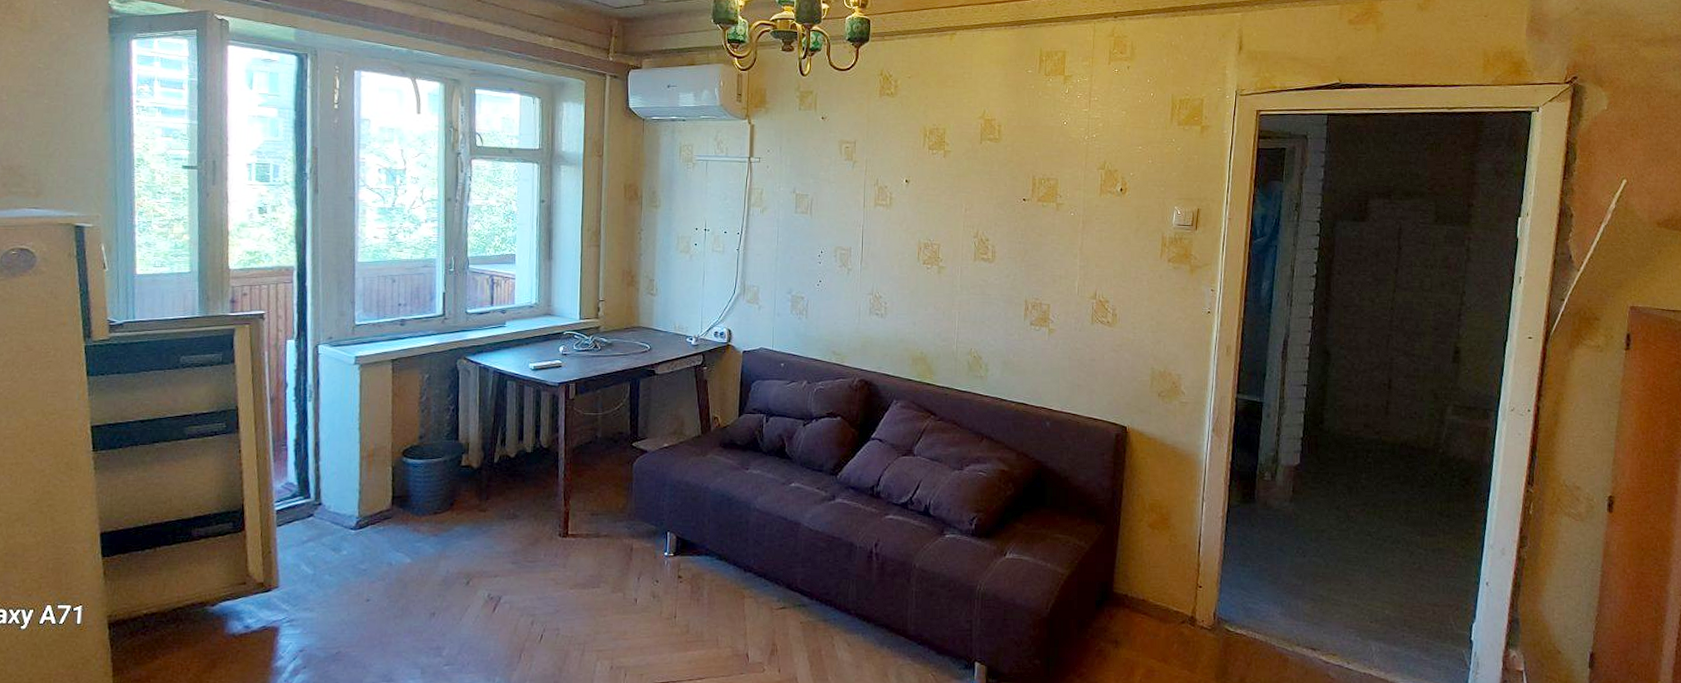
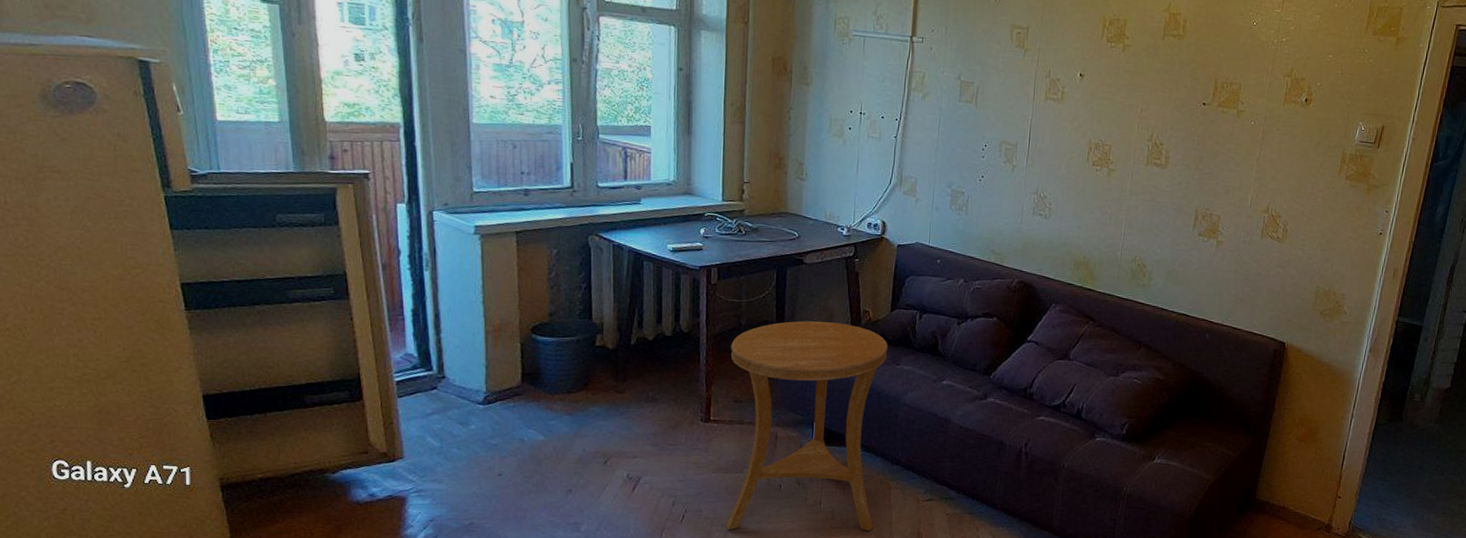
side table: none [582,430,737,649] -> present [725,321,888,531]

